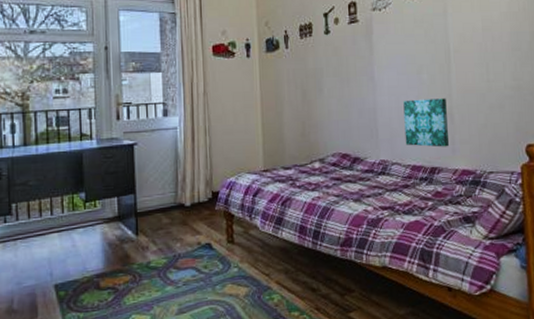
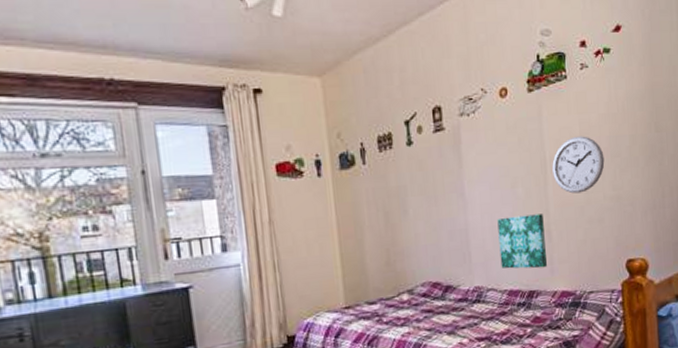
wall clock: none [456,31,506,82] -> present [552,136,605,194]

